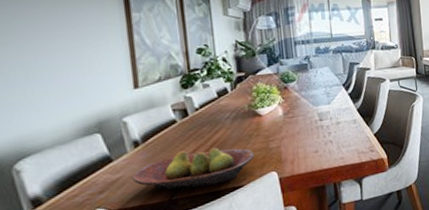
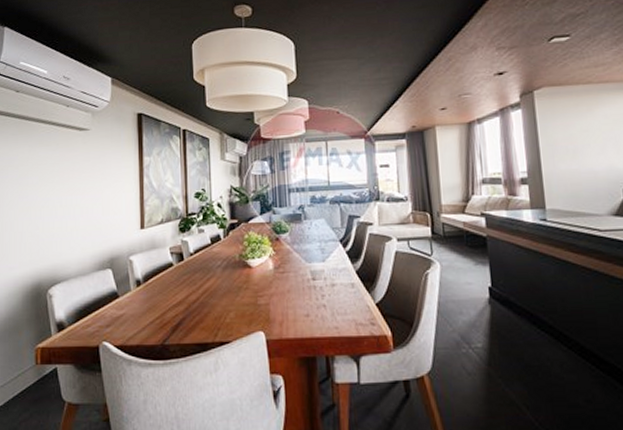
fruit bowl: present [132,148,255,190] -> none [133,295,243,336]

